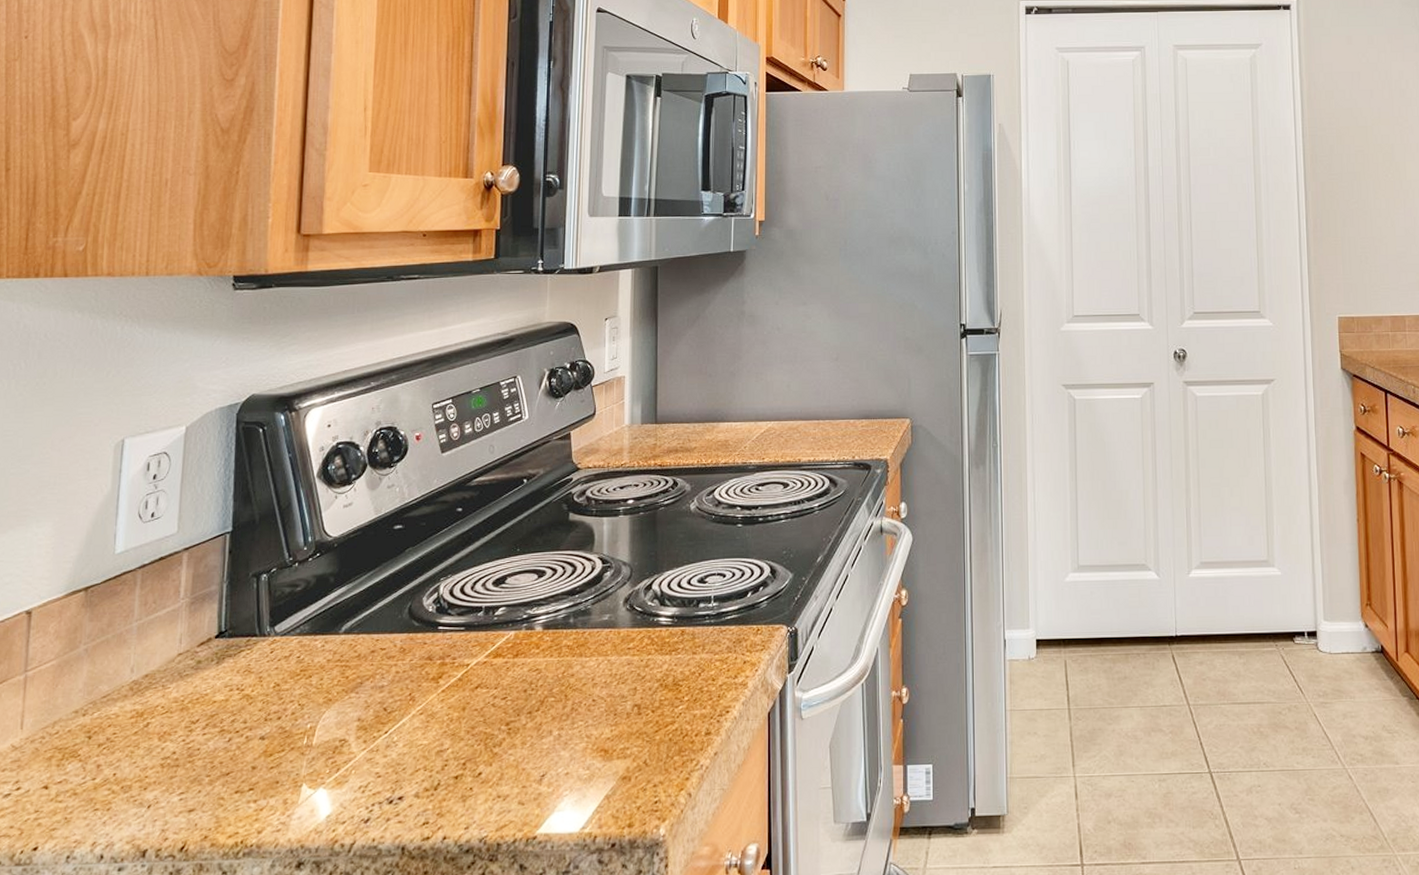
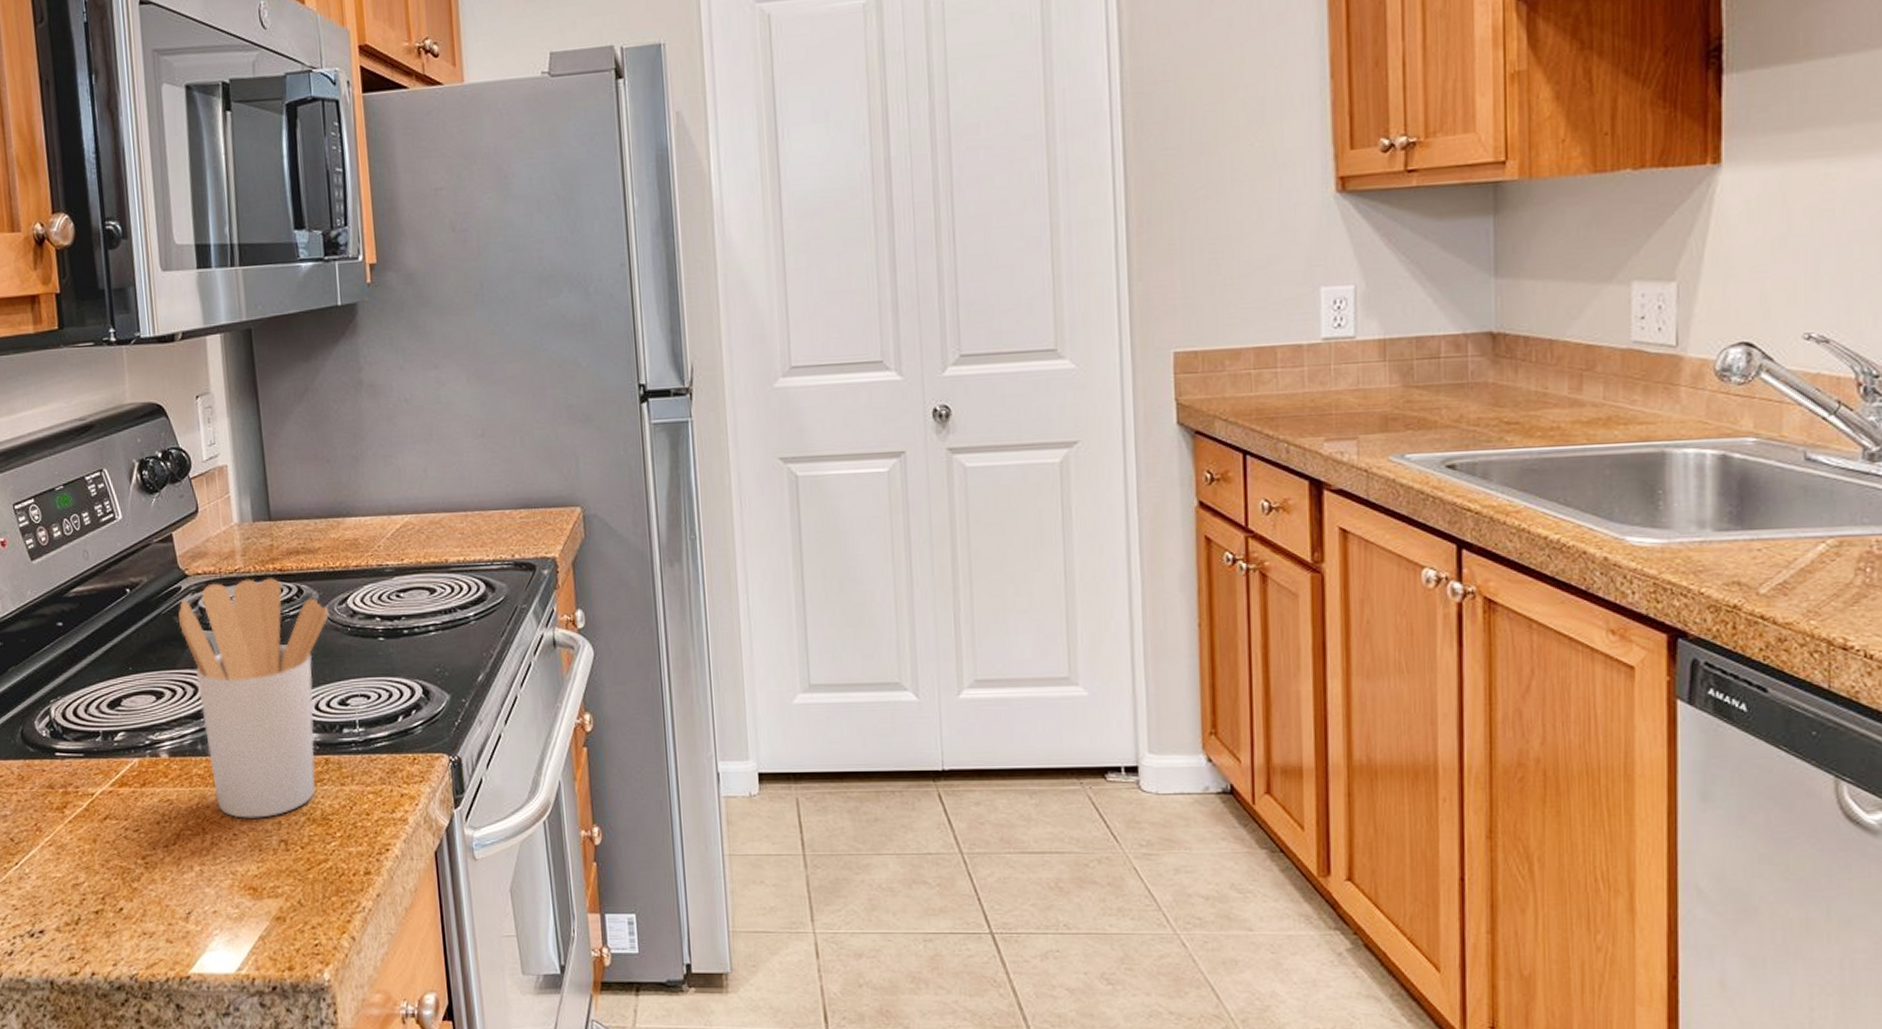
utensil holder: none [567,472,699,686] -> present [178,578,330,818]

